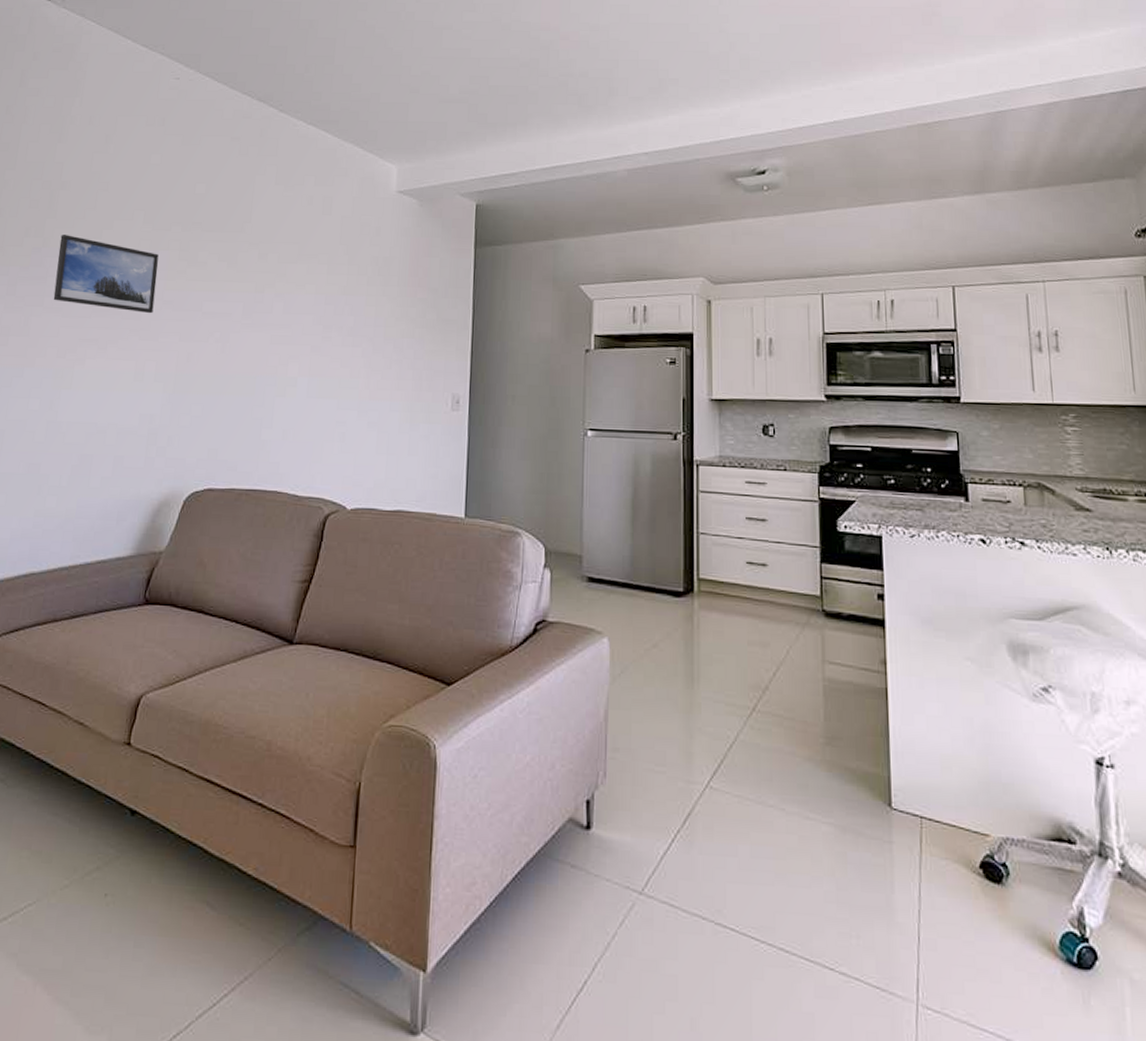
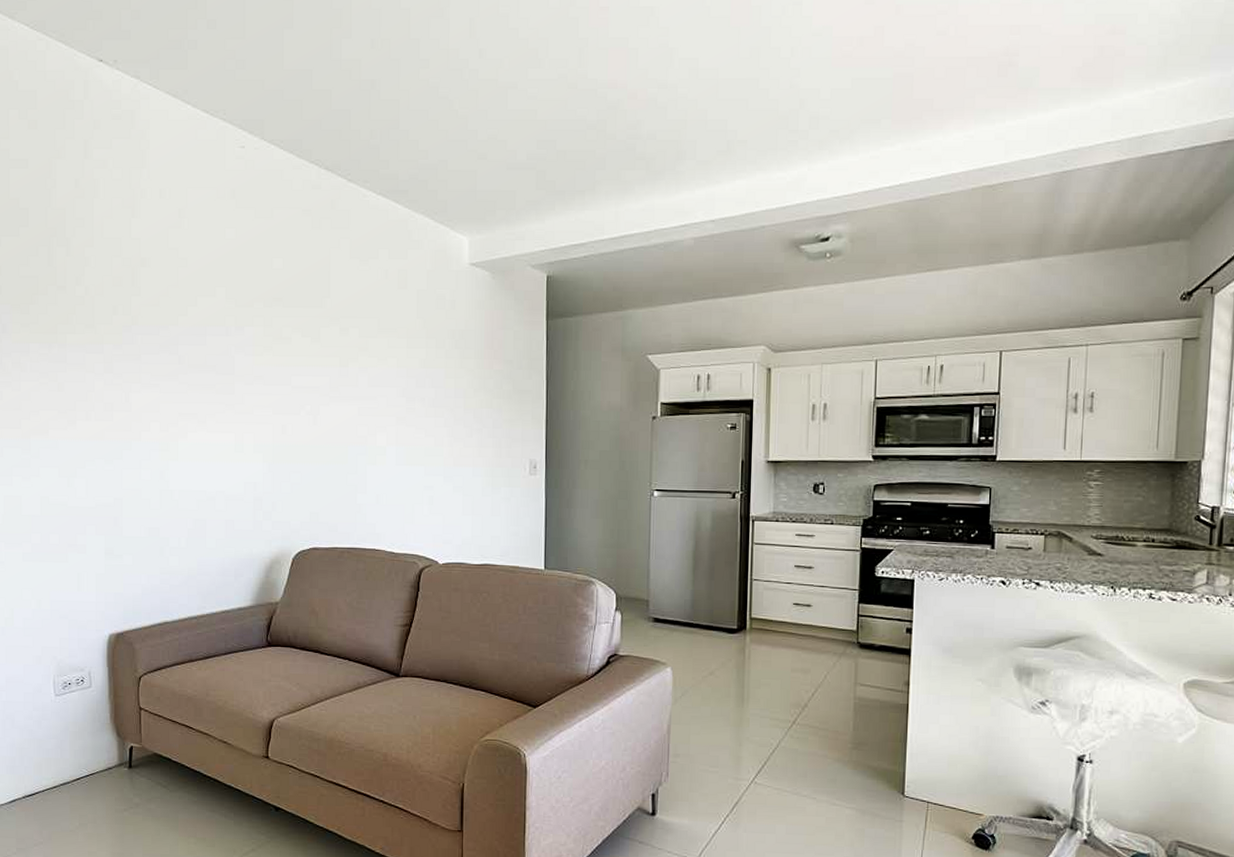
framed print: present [53,235,159,314] -> none [148,312,245,389]

